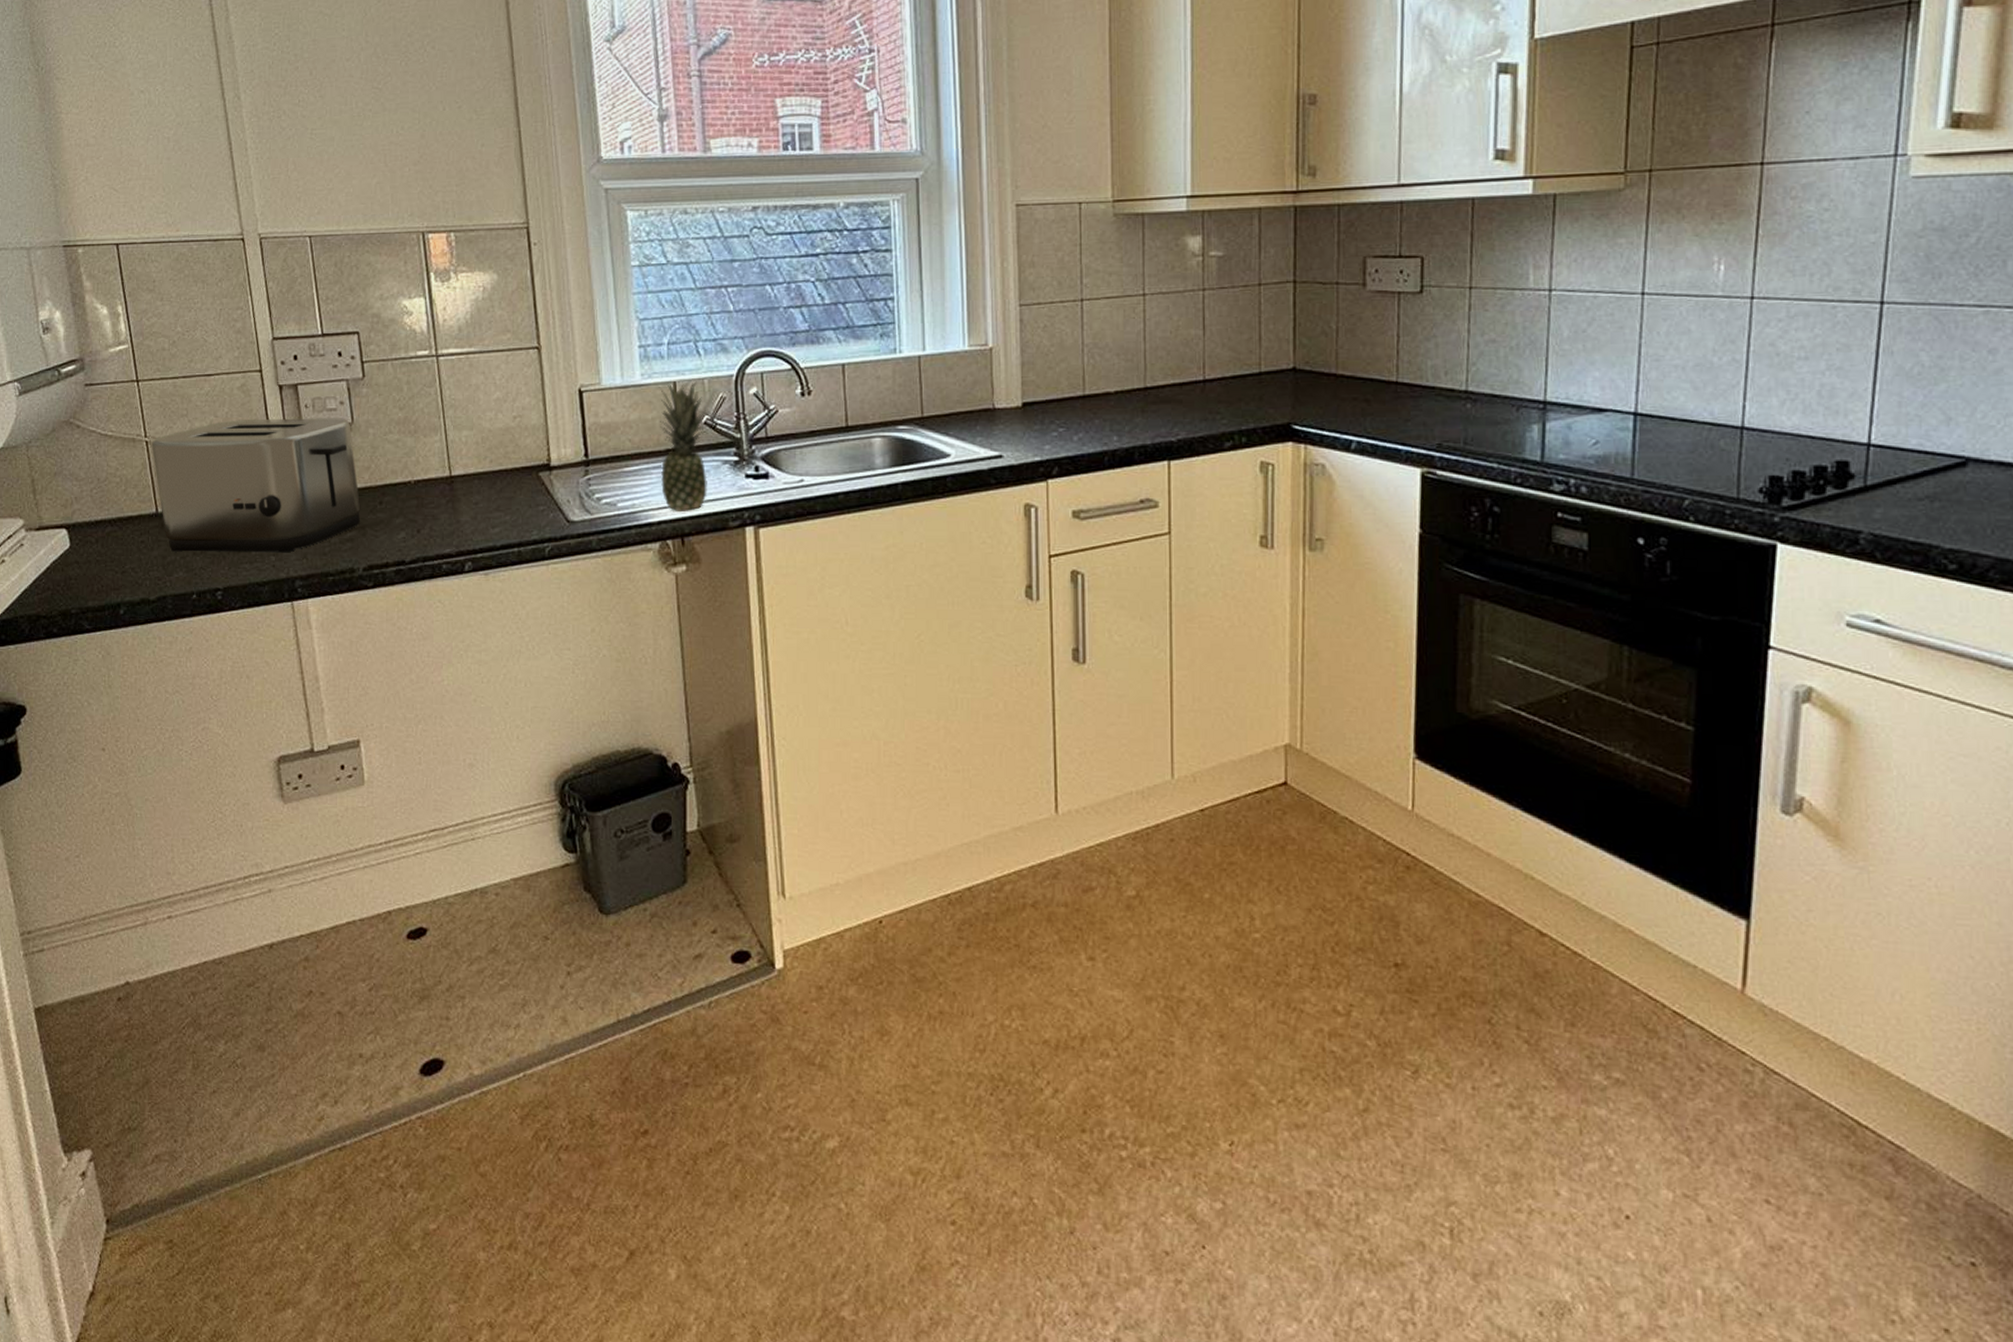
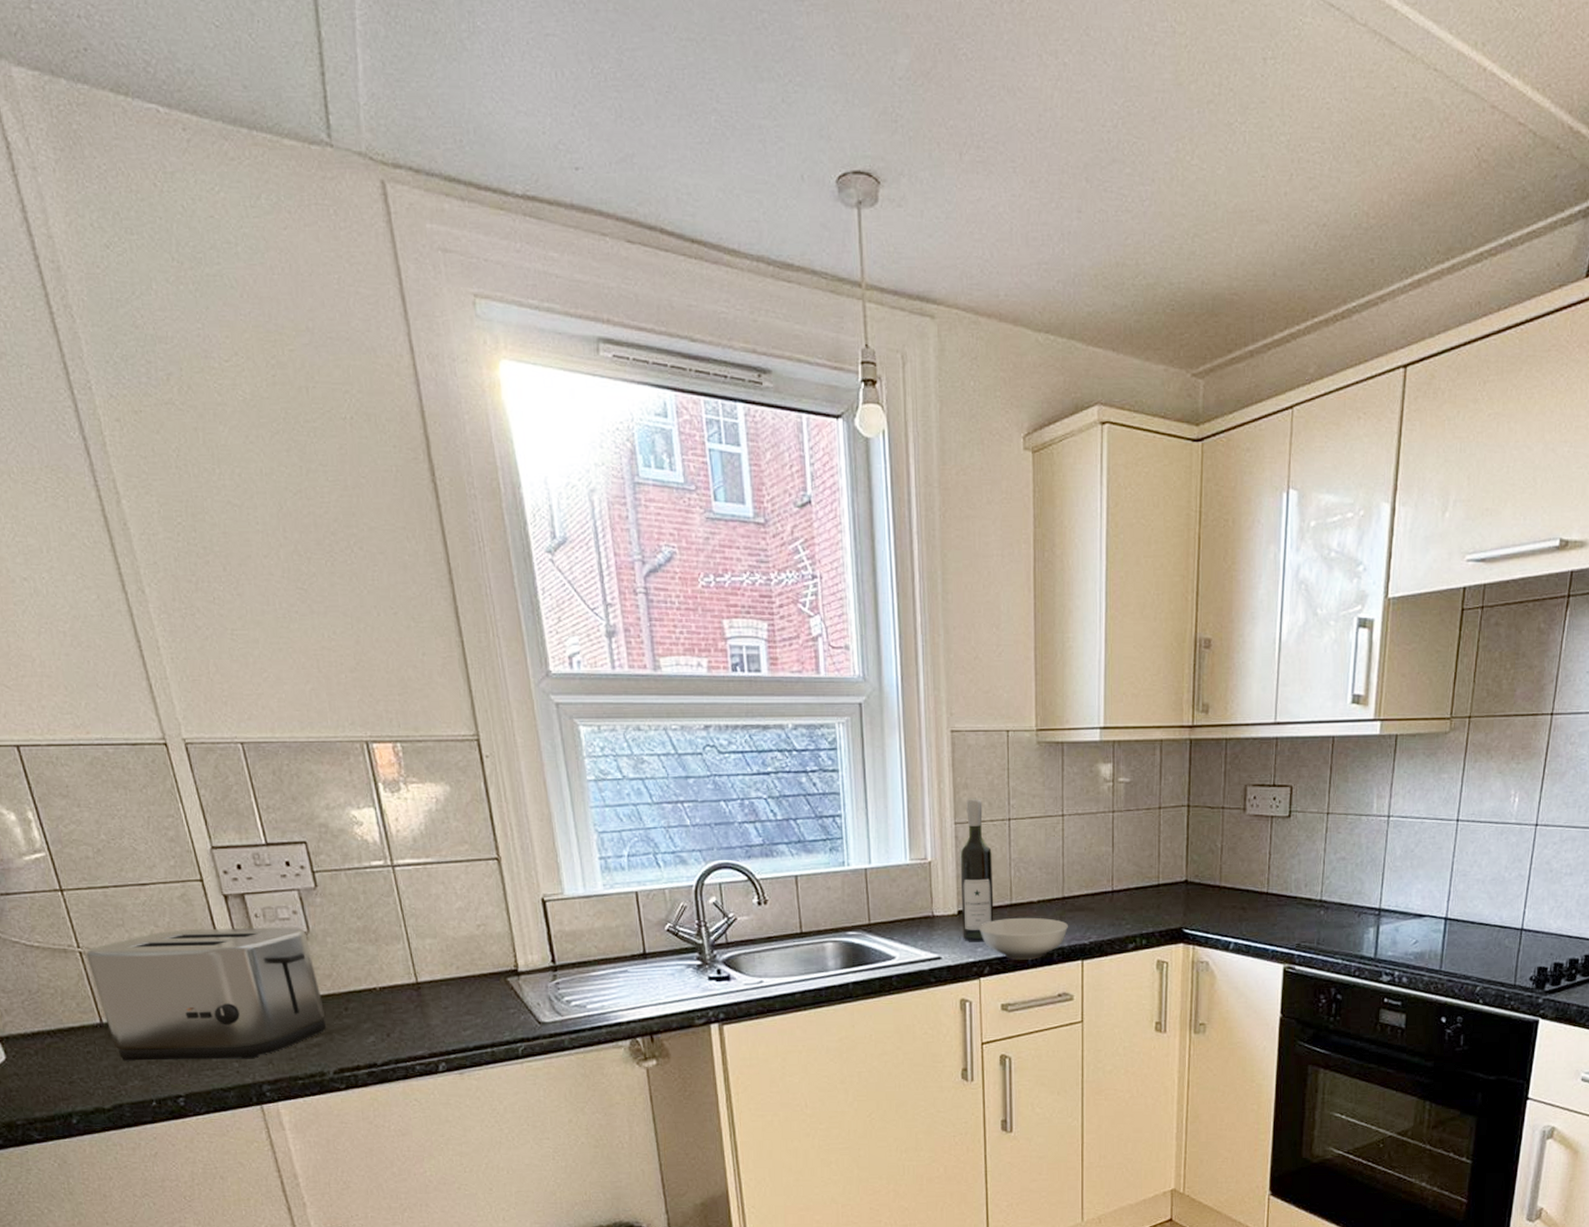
fruit: present [659,381,709,511] -> none [621,891,673,1012]
bottle: none [1025,278,1064,439] -> present [960,799,994,942]
bowl: none [1046,410,1151,459] -> present [978,917,1068,960]

